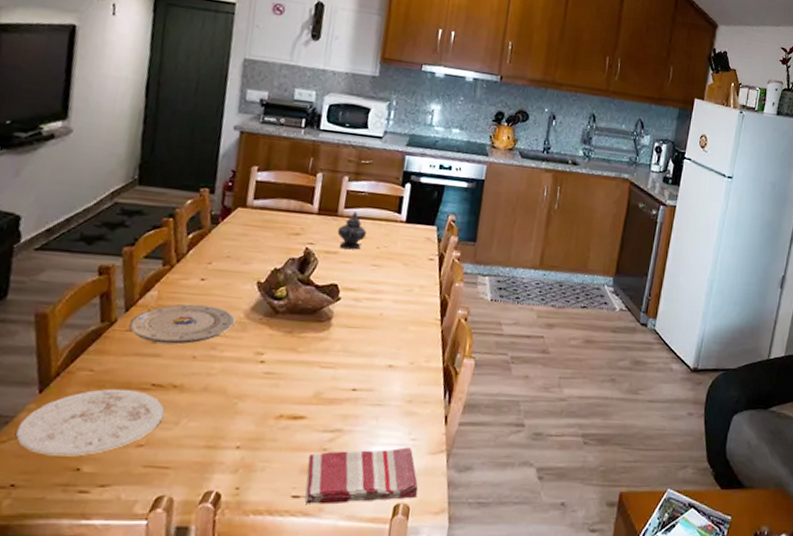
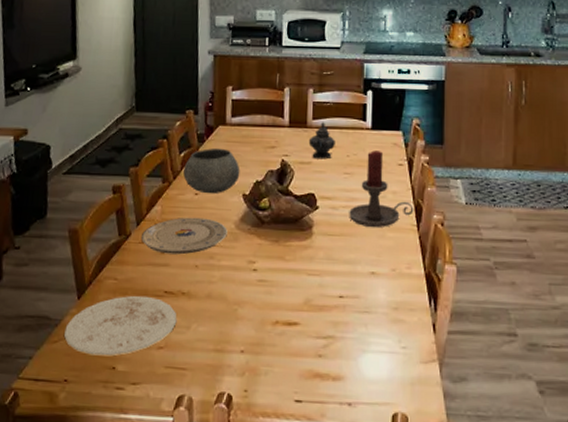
bowl: none [189,231,258,281] -> present [183,148,240,194]
dish towel: present [305,447,419,505] -> none [306,355,415,411]
candle holder: none [372,244,440,321] -> present [349,150,414,228]

